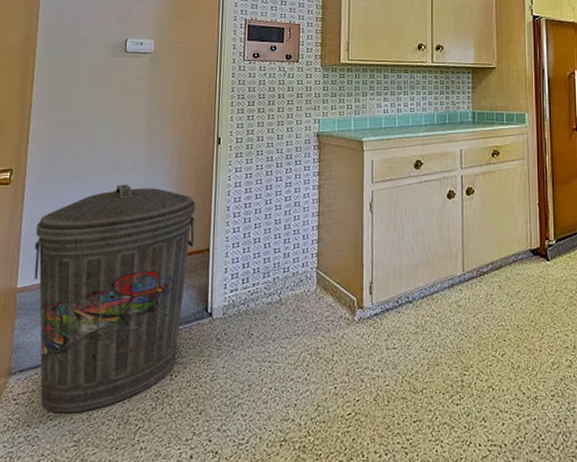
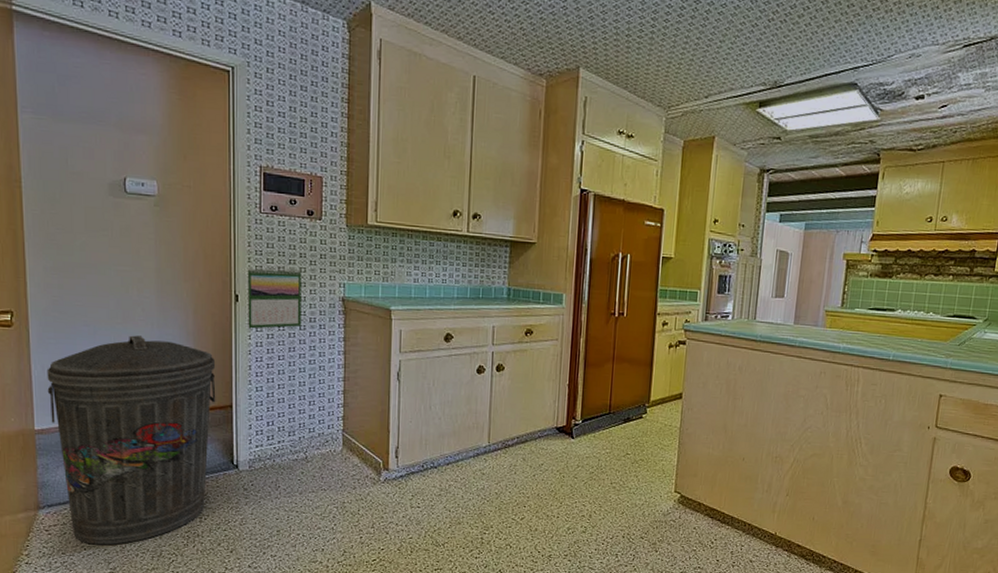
calendar: none [228,110,280,170] -> present [247,268,302,329]

